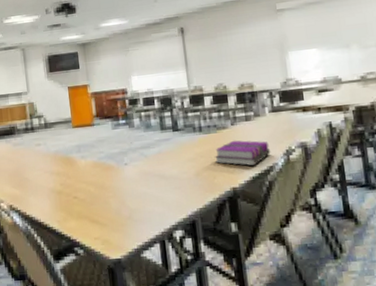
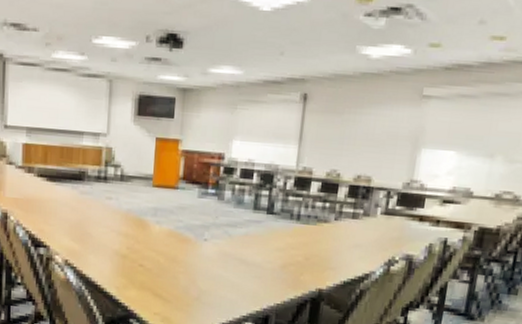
notebook: present [215,140,271,166] -> none [307,237,372,270]

